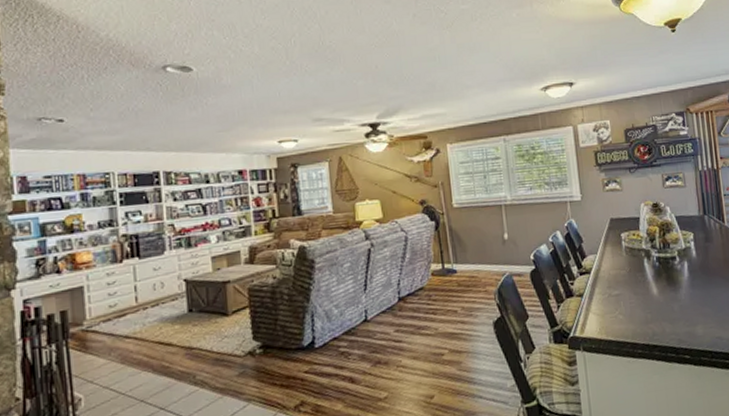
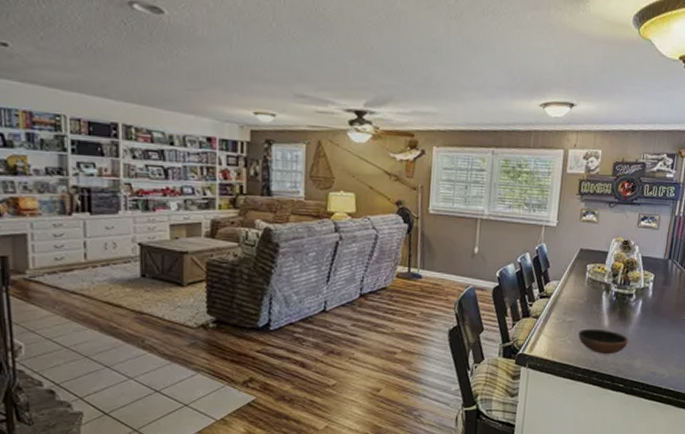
bowl: none [628,298,683,325] -> present [578,328,629,355]

